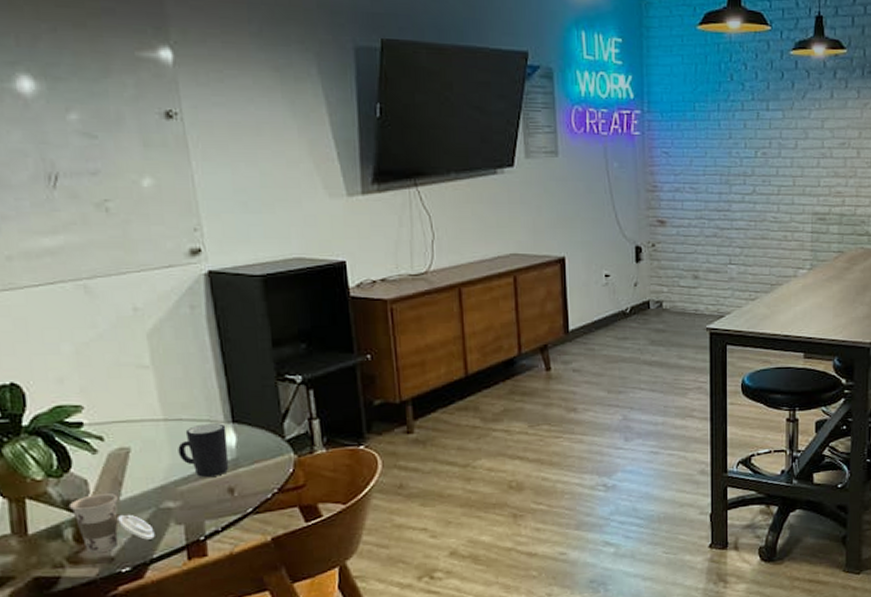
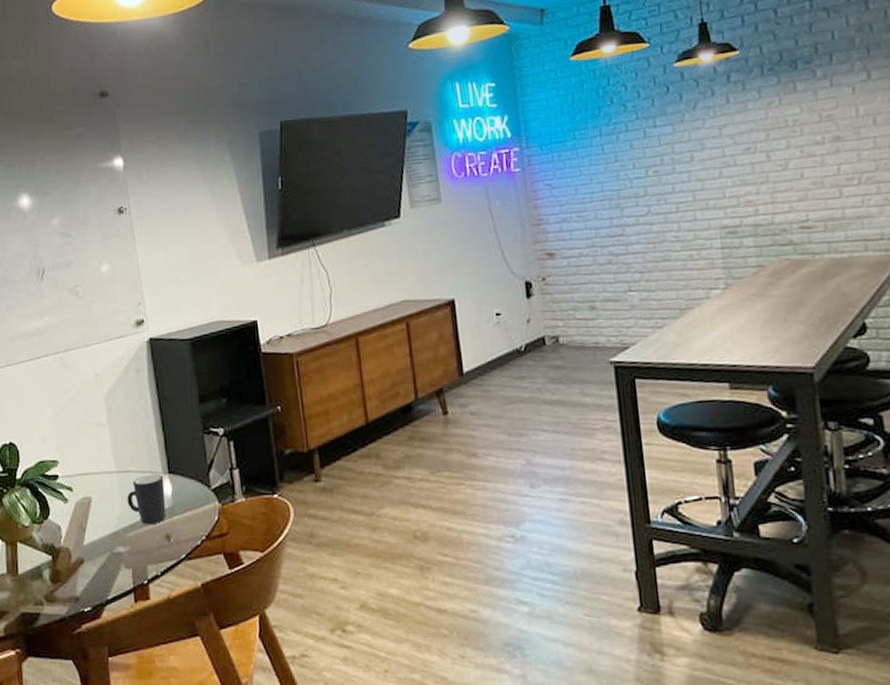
cup: present [68,493,155,554] -> none [47,539,110,593]

